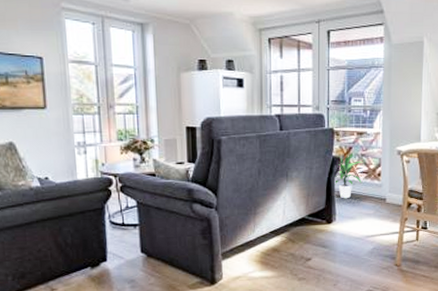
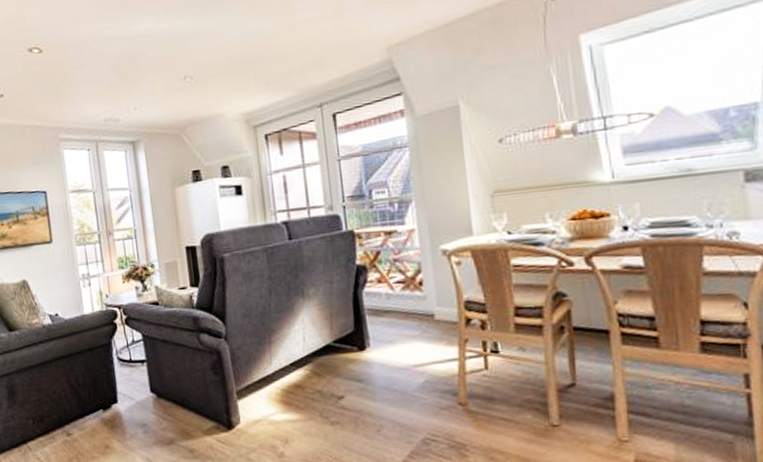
indoor plant: present [335,153,363,199] -> none [362,259,398,318]

